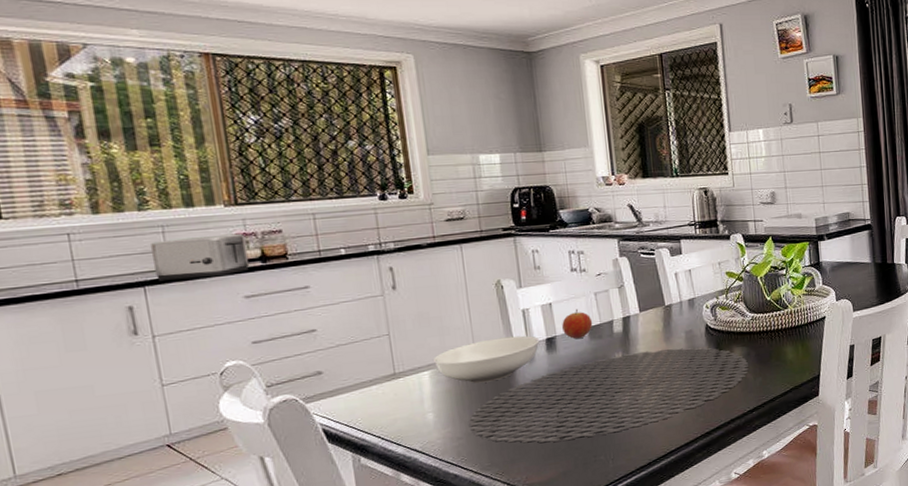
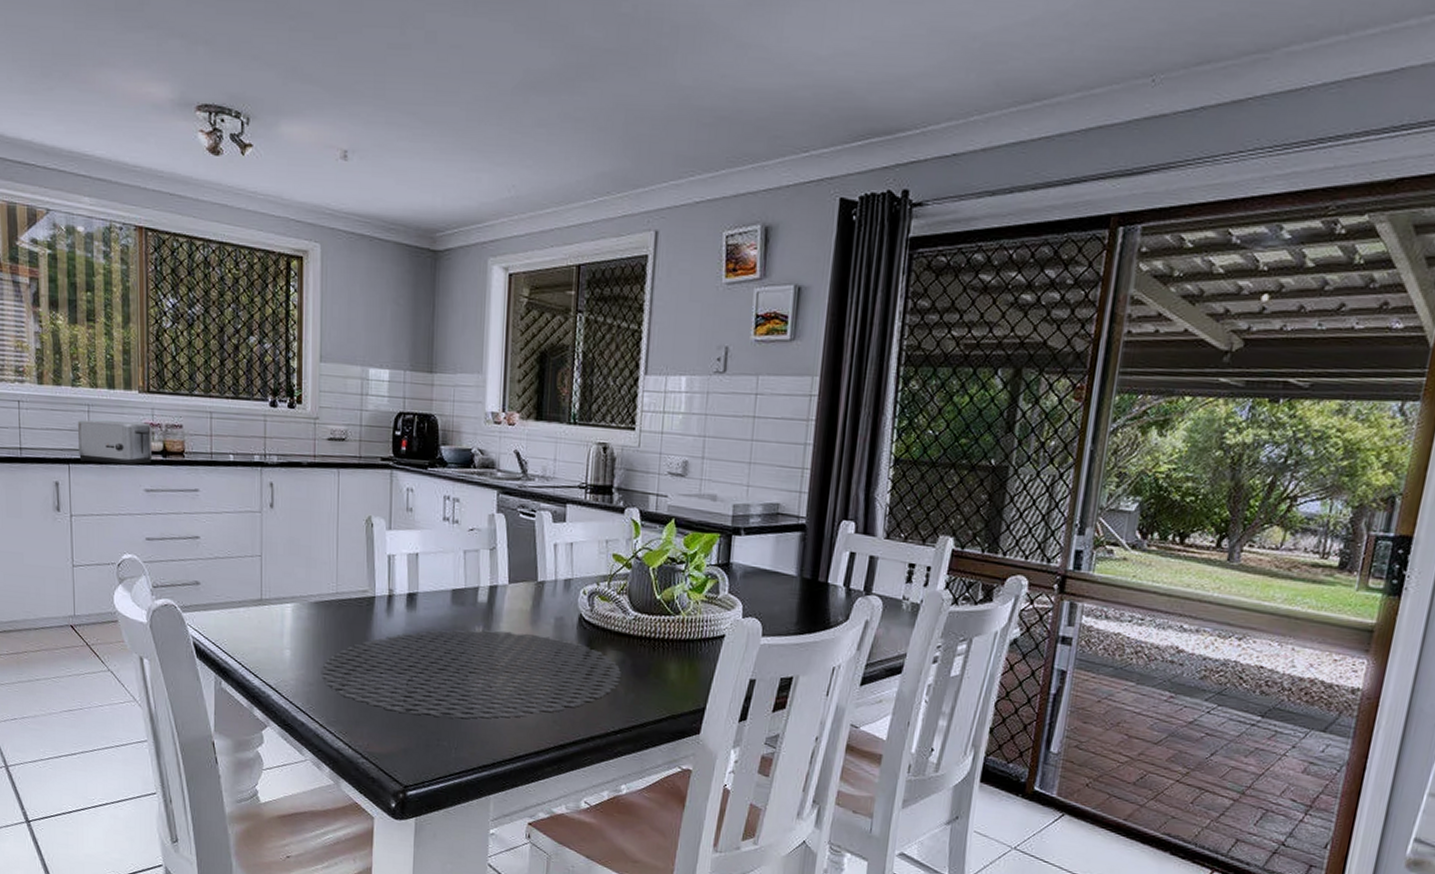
bowl: present [432,335,540,384] -> none [297,581,401,630]
fruit: present [562,308,593,339] -> none [425,565,458,601]

